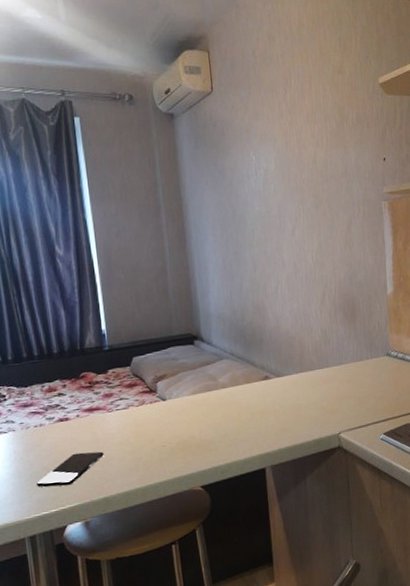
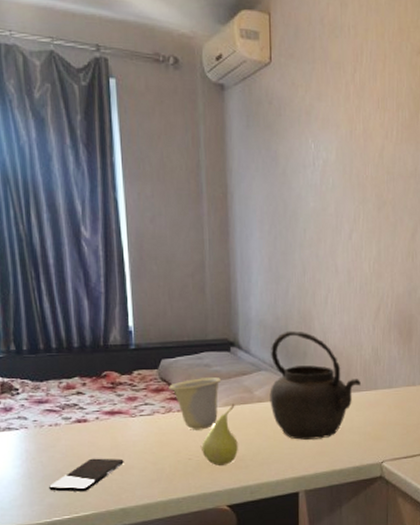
cup: none [141,369,189,419] -> present [169,378,222,430]
fruit: none [174,391,207,451] -> present [201,403,238,467]
kettle: none [230,321,314,420] -> present [269,330,361,440]

